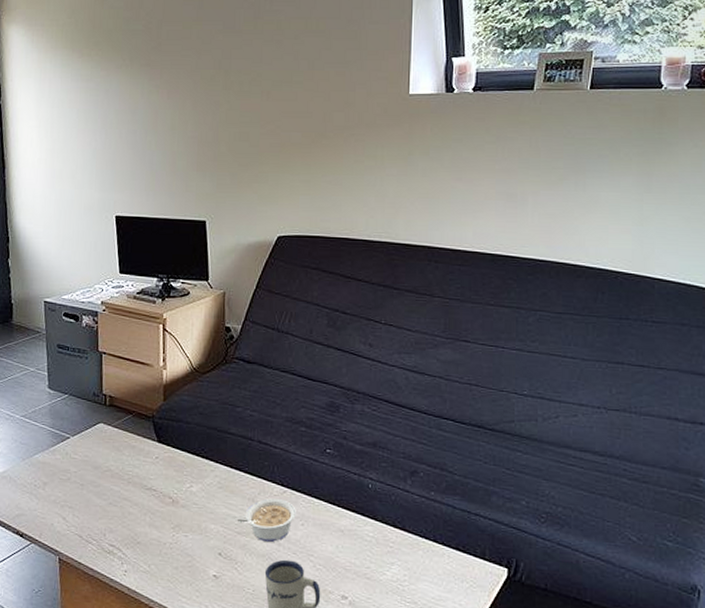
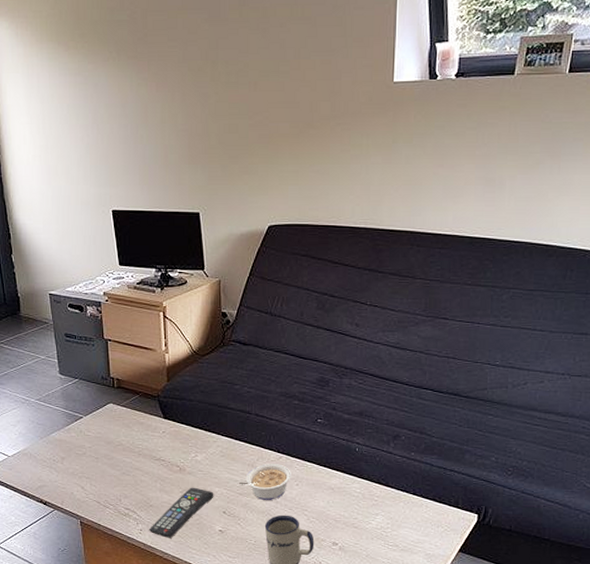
remote control: none [134,522,209,582] -> present [148,487,214,538]

